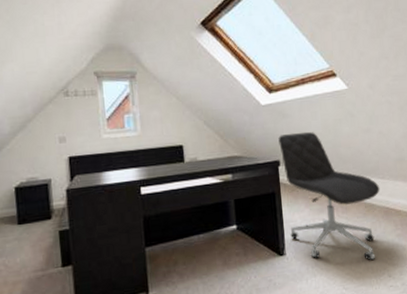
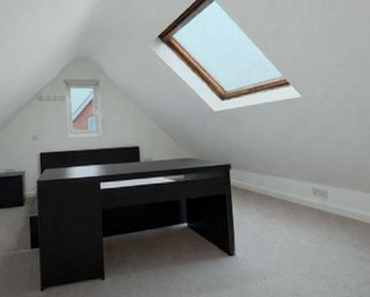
office chair: present [278,131,380,261] -> none [230,137,336,269]

